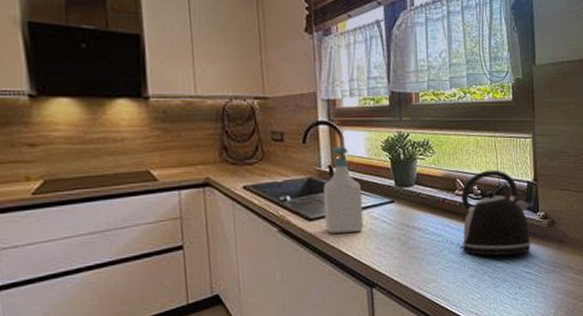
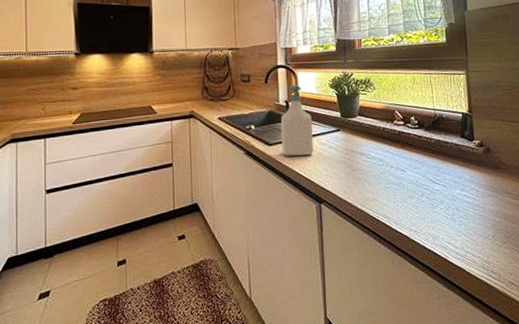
kettle: present [459,169,532,256] -> none [398,102,468,180]

